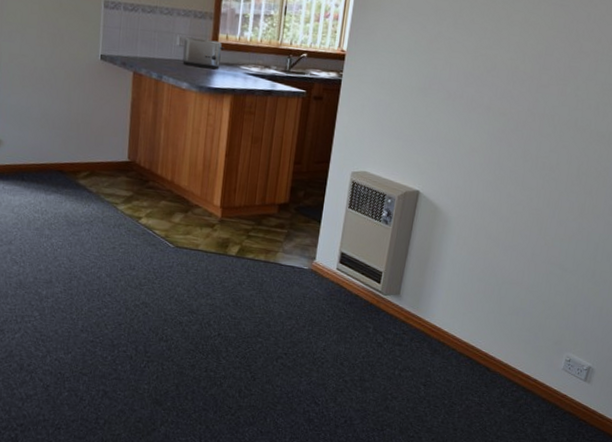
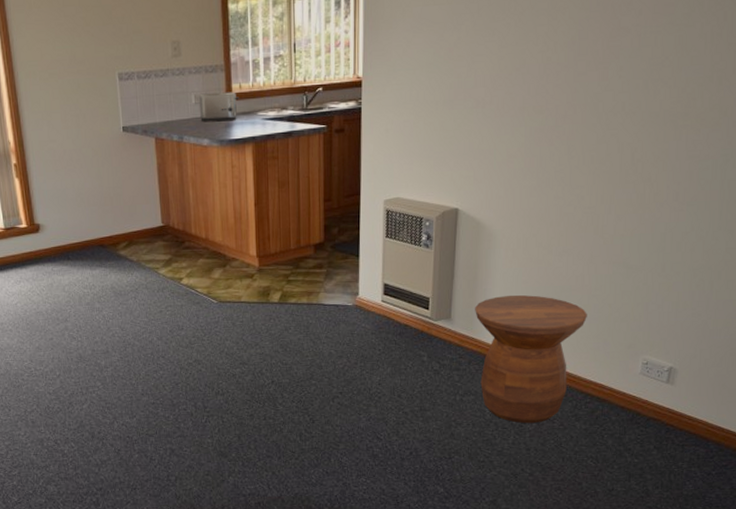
side table: none [419,280,523,405] -> present [475,295,587,424]

